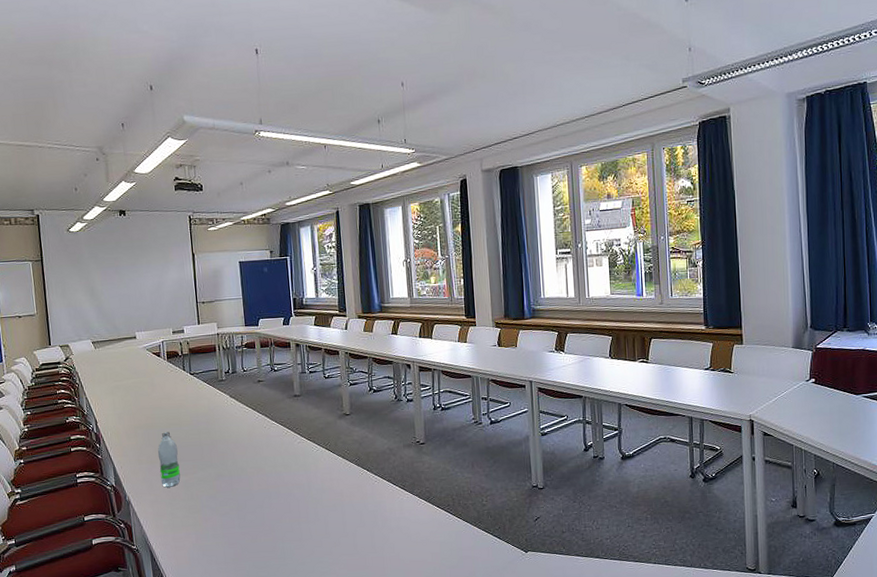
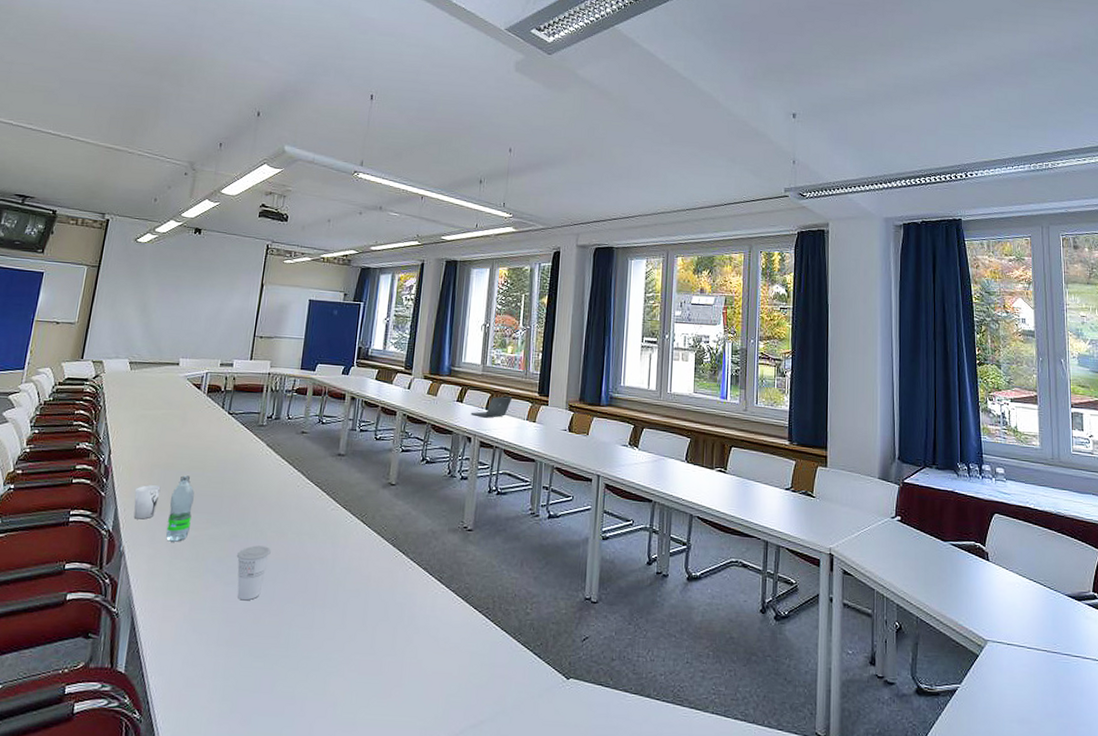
cup: none [126,443,148,473] -> present [133,485,161,520]
cup: none [225,480,254,526] -> present [236,545,271,601]
laptop: none [406,323,443,345] -> present [470,396,513,418]

